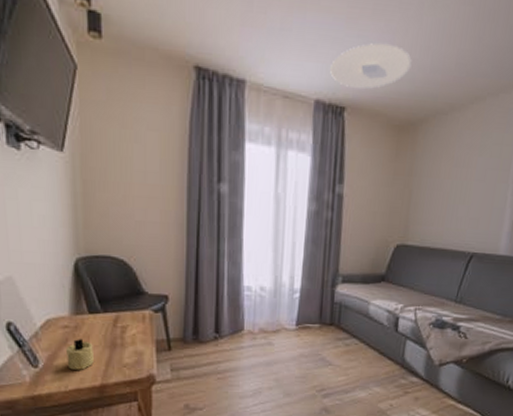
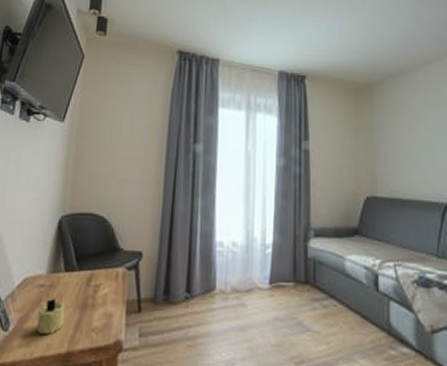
ceiling light: present [330,42,412,90] -> none [291,25,361,61]

